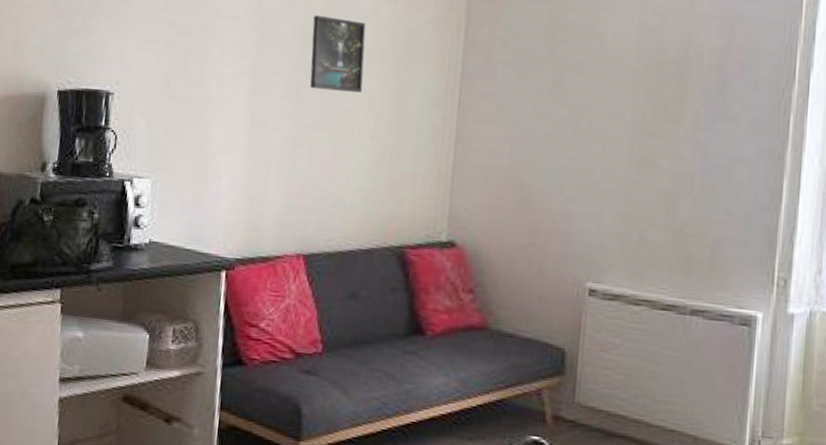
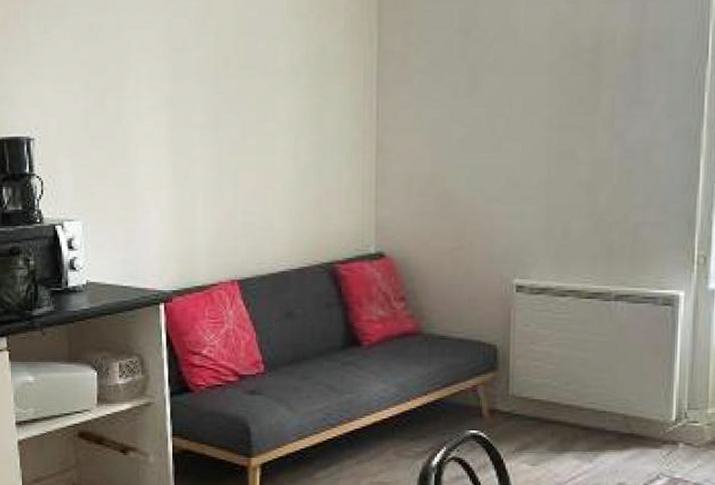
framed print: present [310,15,366,93] -> none [225,38,281,114]

